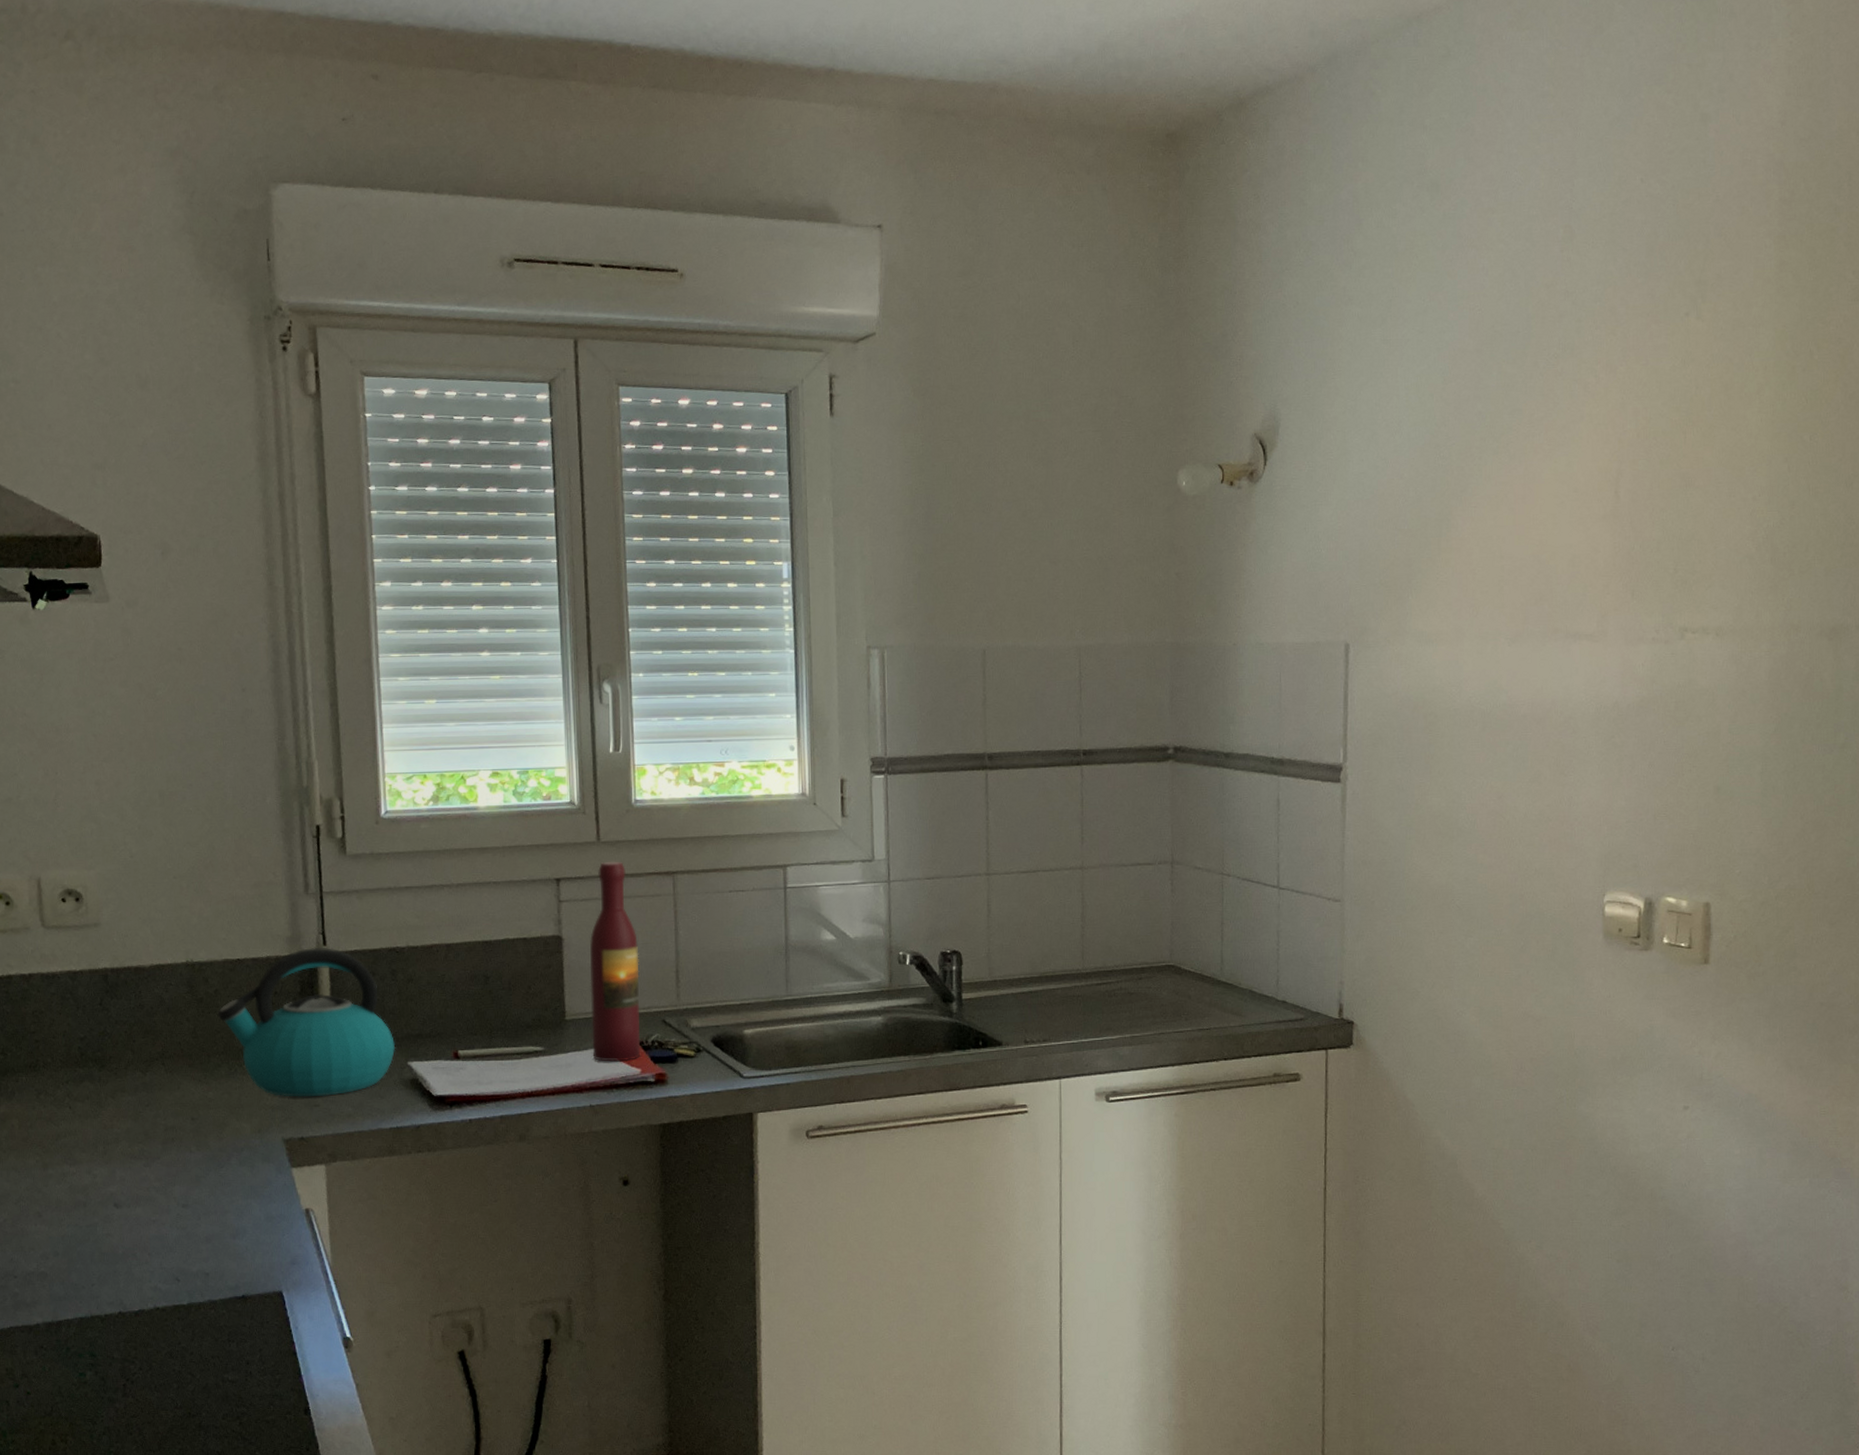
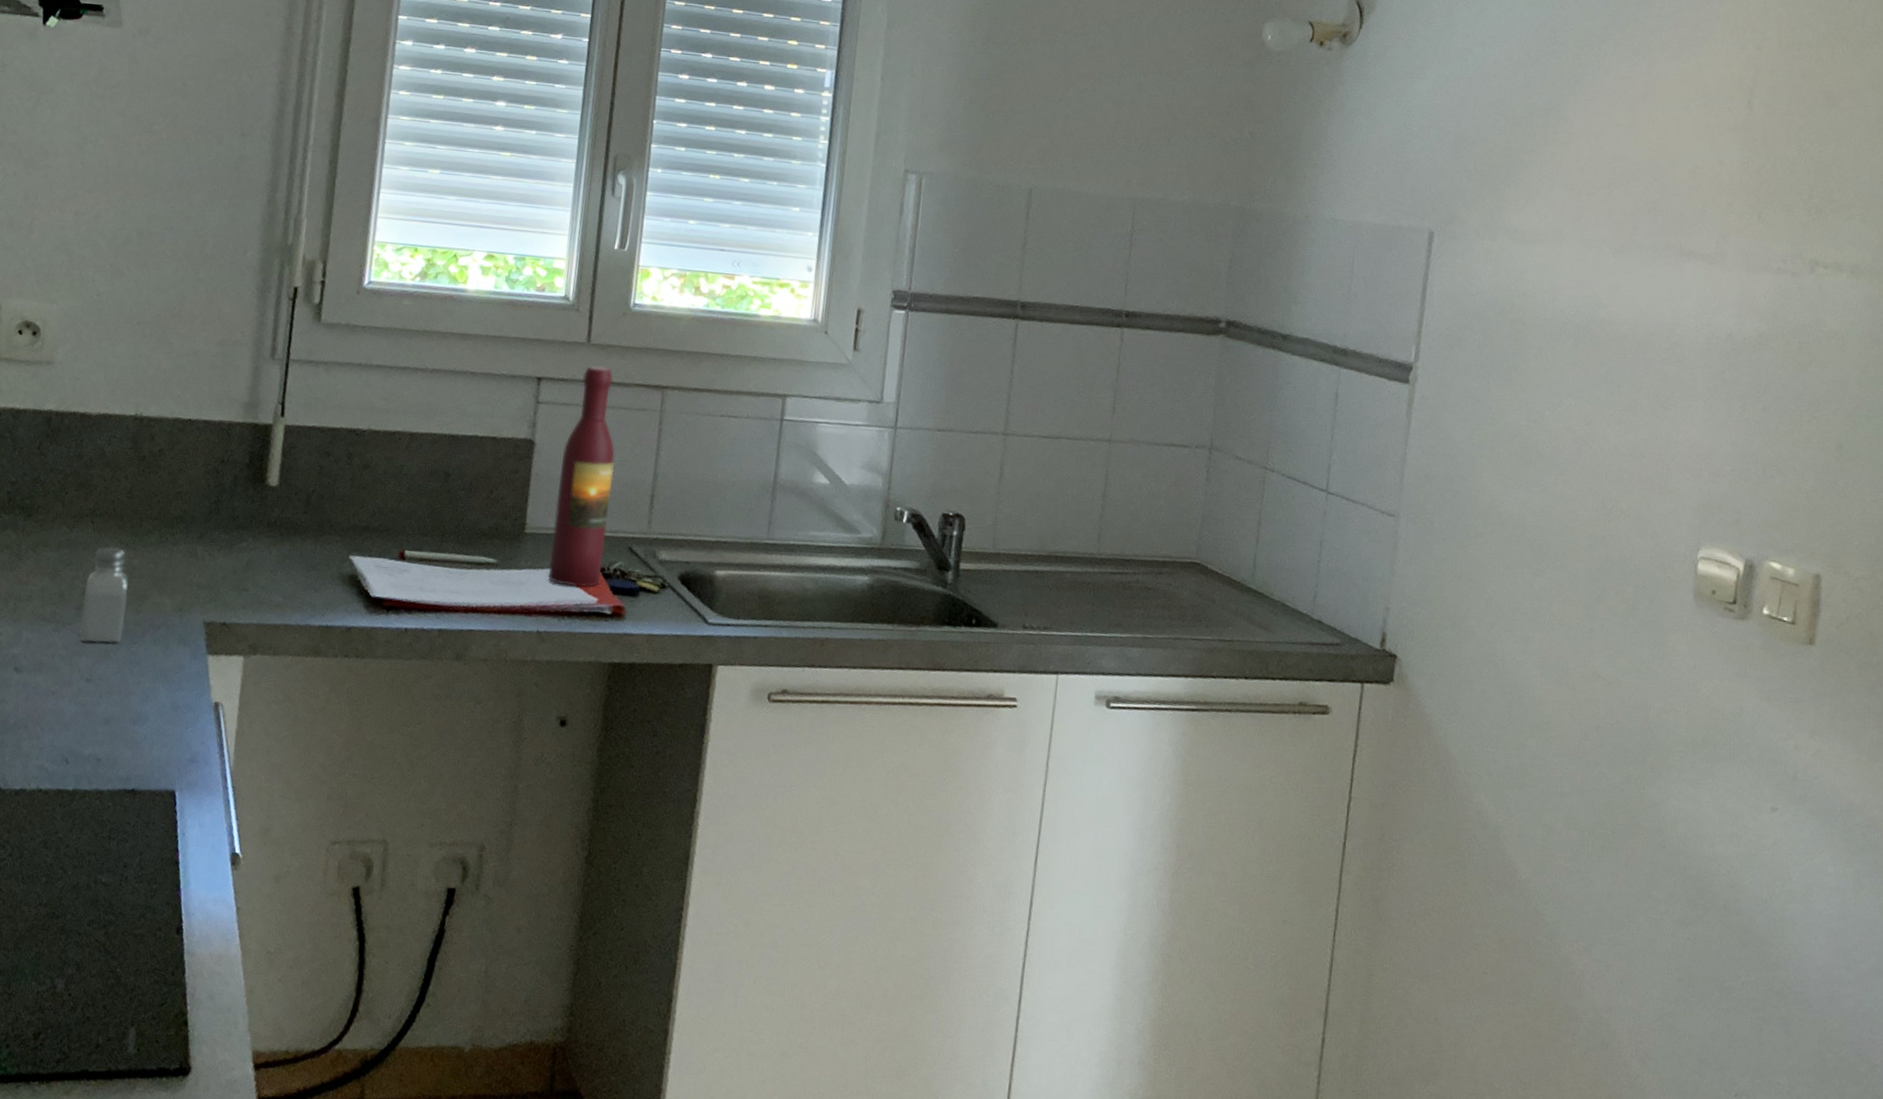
saltshaker: none [167,1084,210,1172] -> present [79,546,129,644]
kettle: present [217,947,396,1097] -> none [157,417,339,582]

